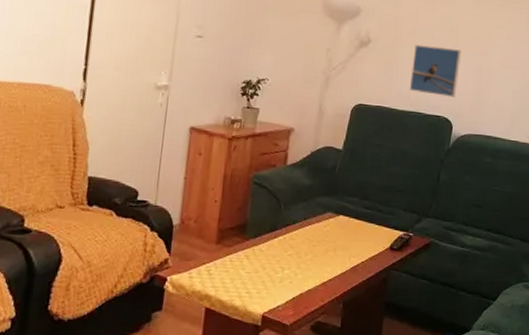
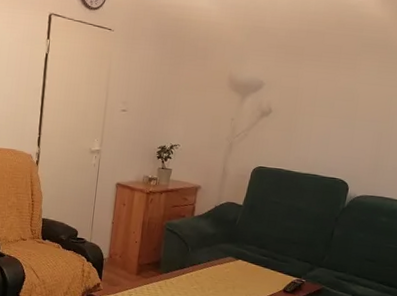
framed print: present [409,44,461,97] -> none [307,113,361,162]

